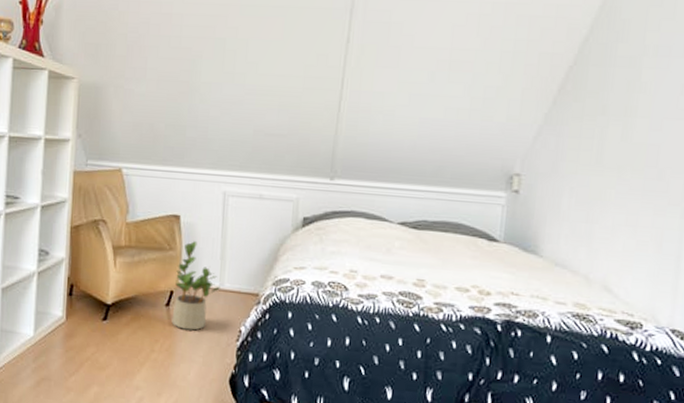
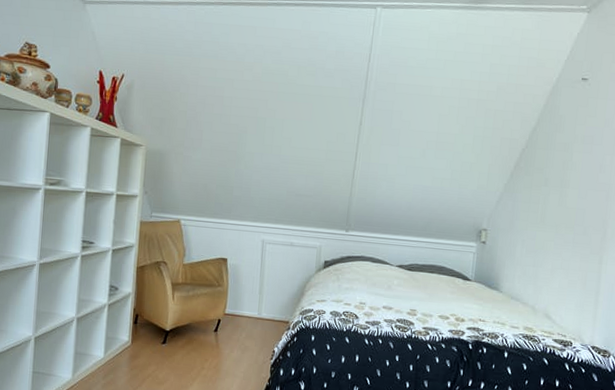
potted plant: present [171,241,220,331] -> none [219,279,258,351]

